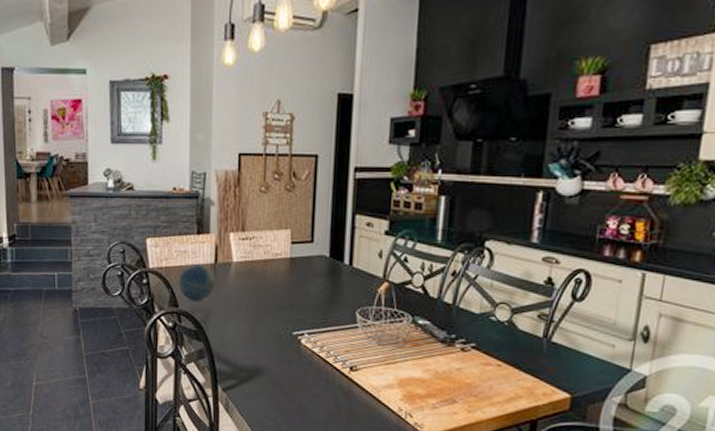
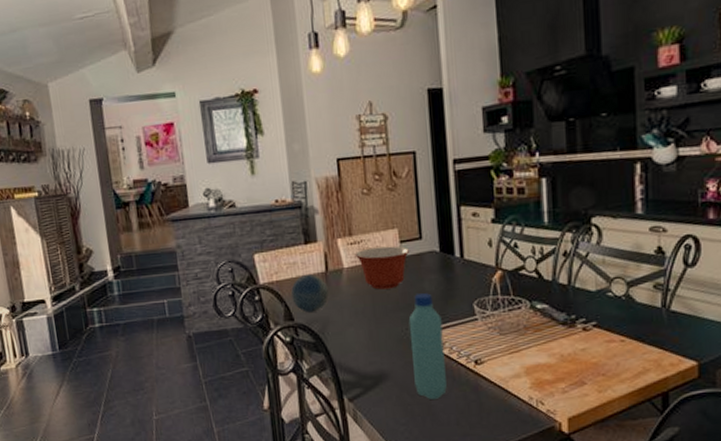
mixing bowl: none [245,245,301,288] -> present [354,246,410,290]
water bottle: none [289,296,323,399] -> present [408,293,447,399]

